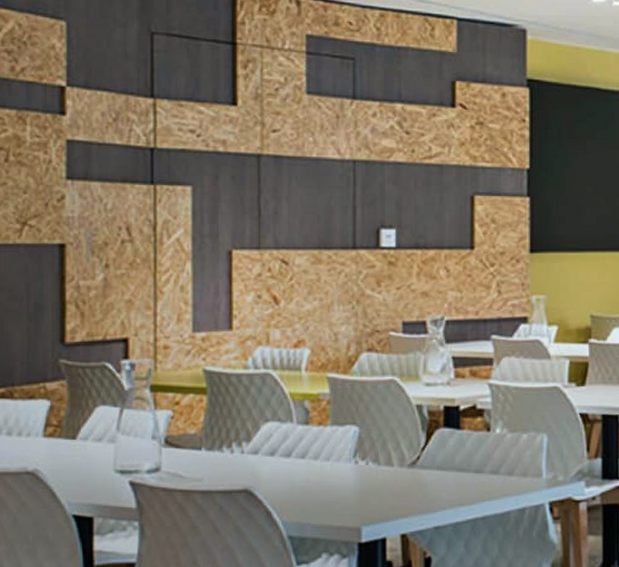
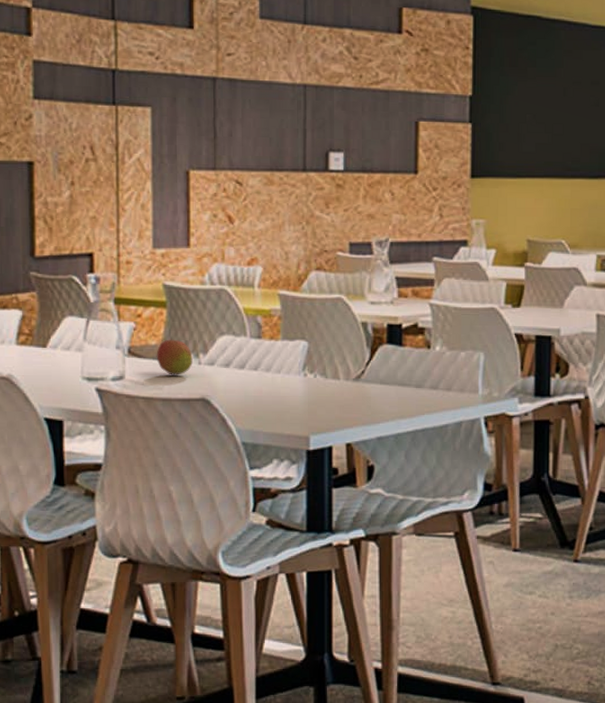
fruit: none [195,427,235,466] -> present [156,339,193,375]

